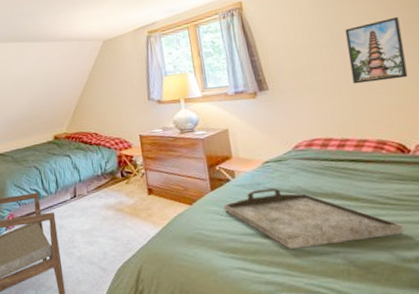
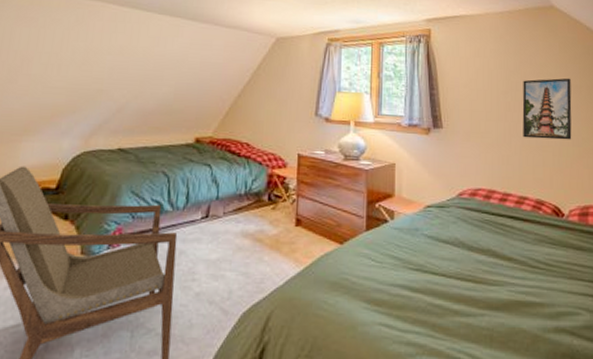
serving tray: present [224,187,404,249] -> none [377,235,548,307]

